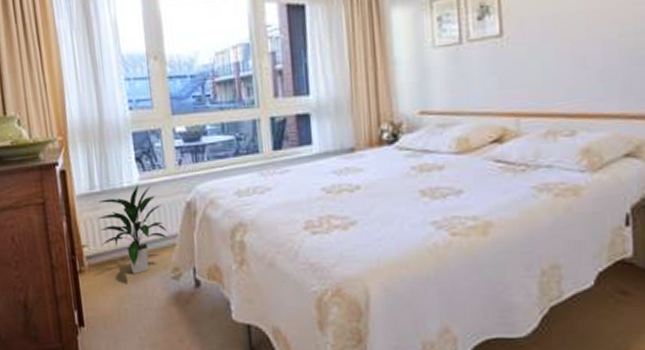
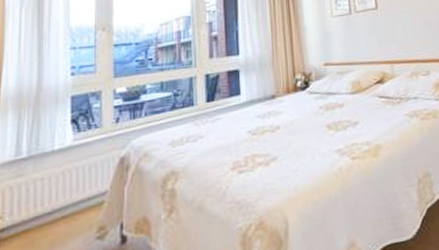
indoor plant: present [98,185,168,274] -> none [19,146,96,241]

